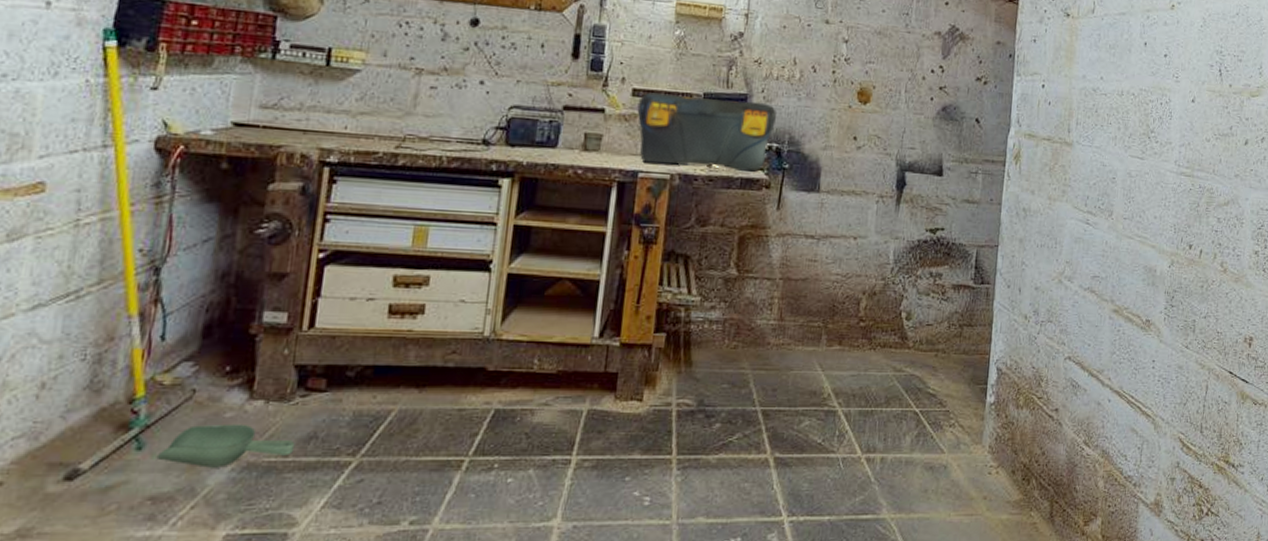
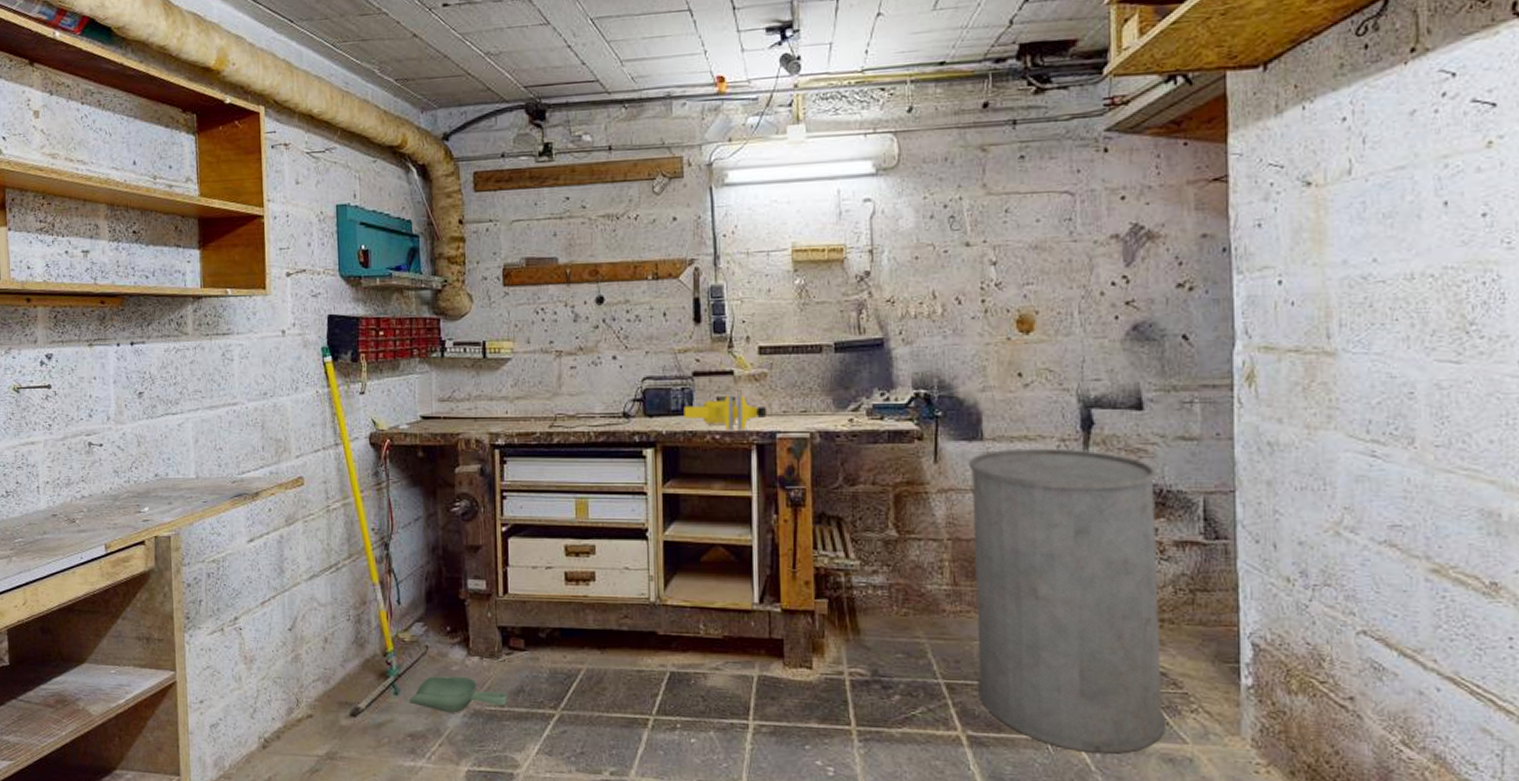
bench vise: none [548,131,633,167] -> present [683,394,768,430]
toolbox: present [637,92,776,172] -> none [766,345,920,423]
metal drum: none [788,201,946,466] -> present [969,448,1167,754]

